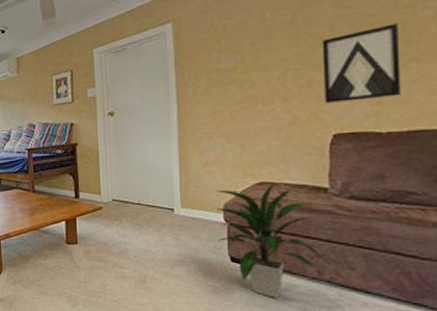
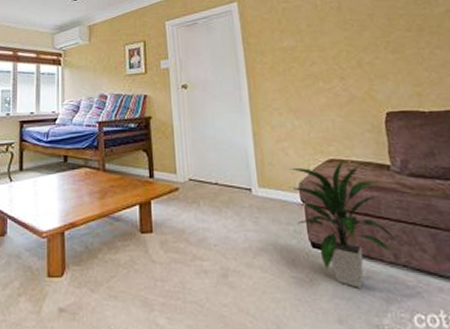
wall art: present [321,23,401,103] -> none [364,16,434,83]

